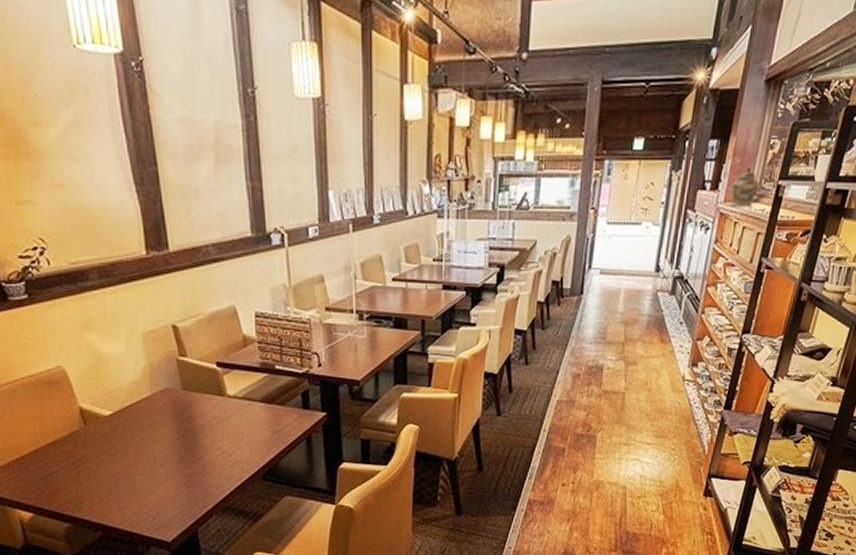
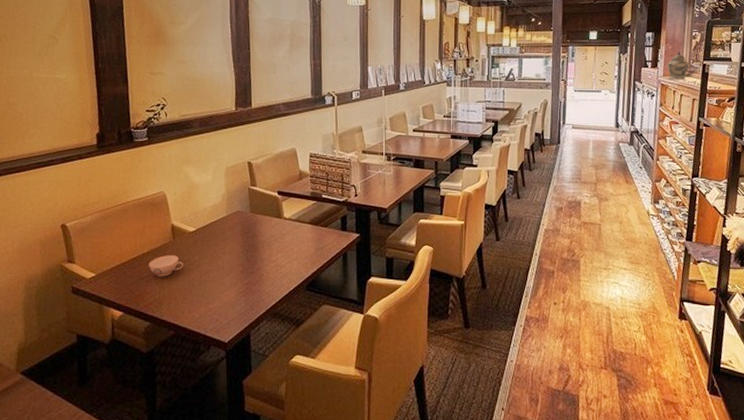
teacup: none [56,445,102,471] -> present [148,255,183,277]

